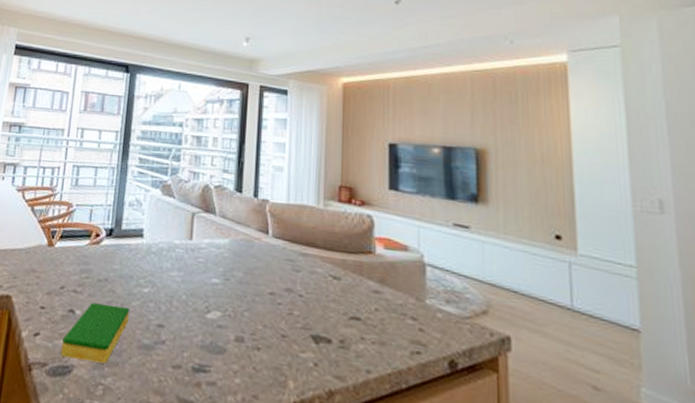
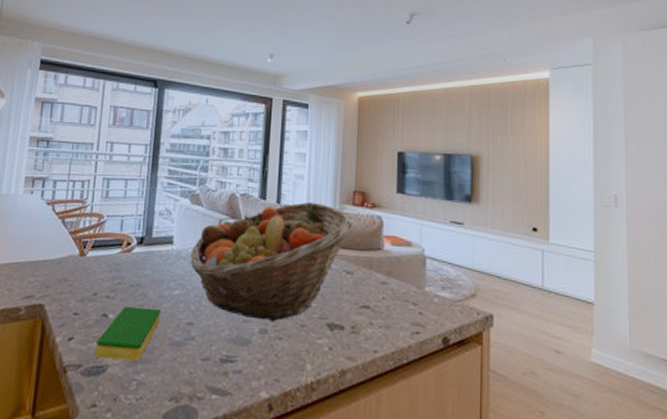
fruit basket: none [160,196,343,330] -> present [190,201,356,322]

